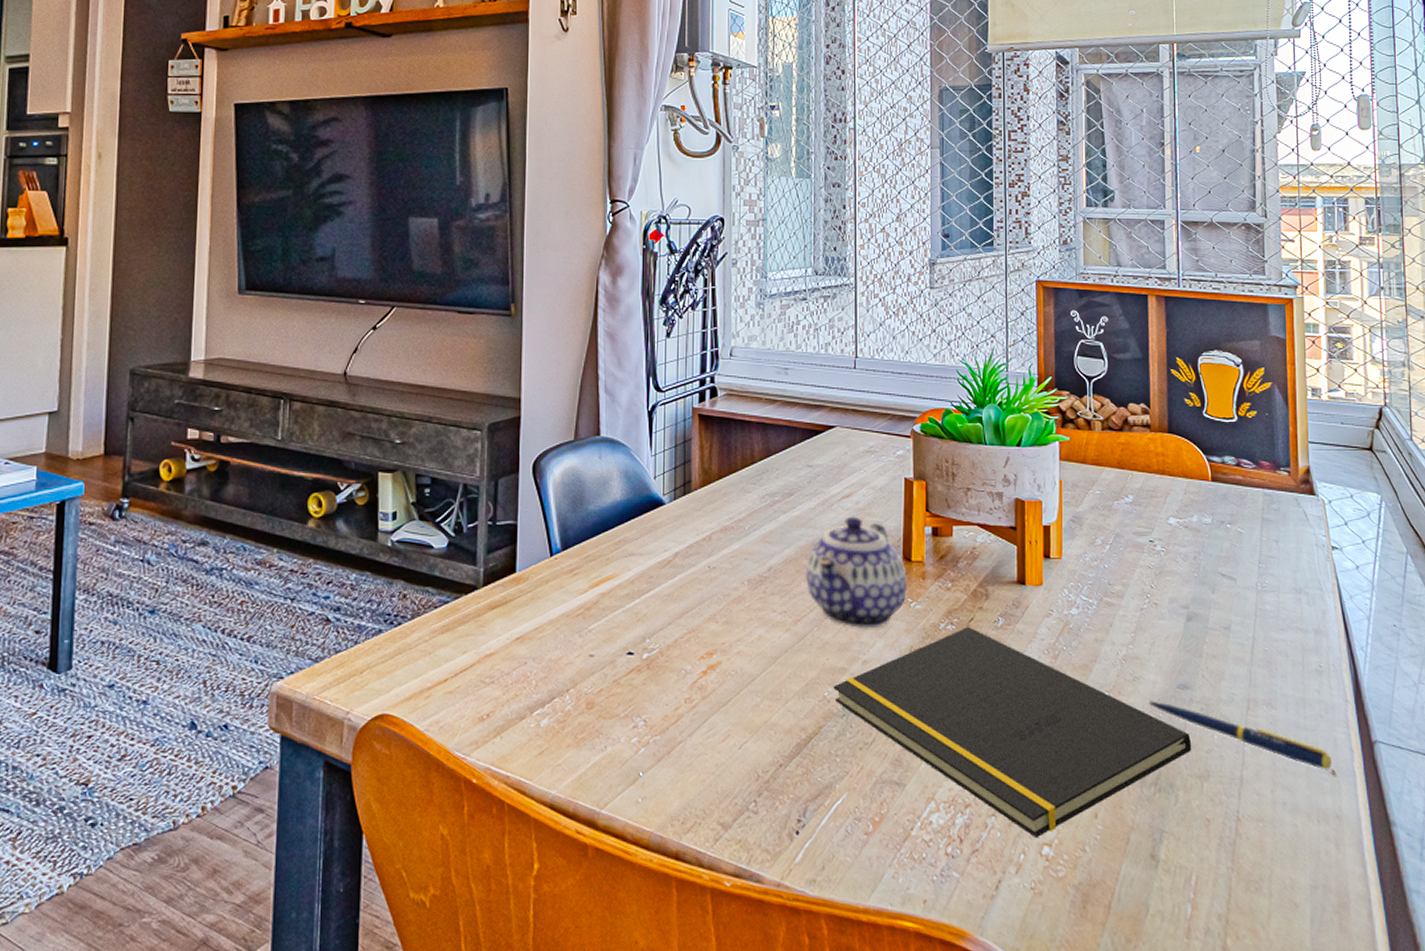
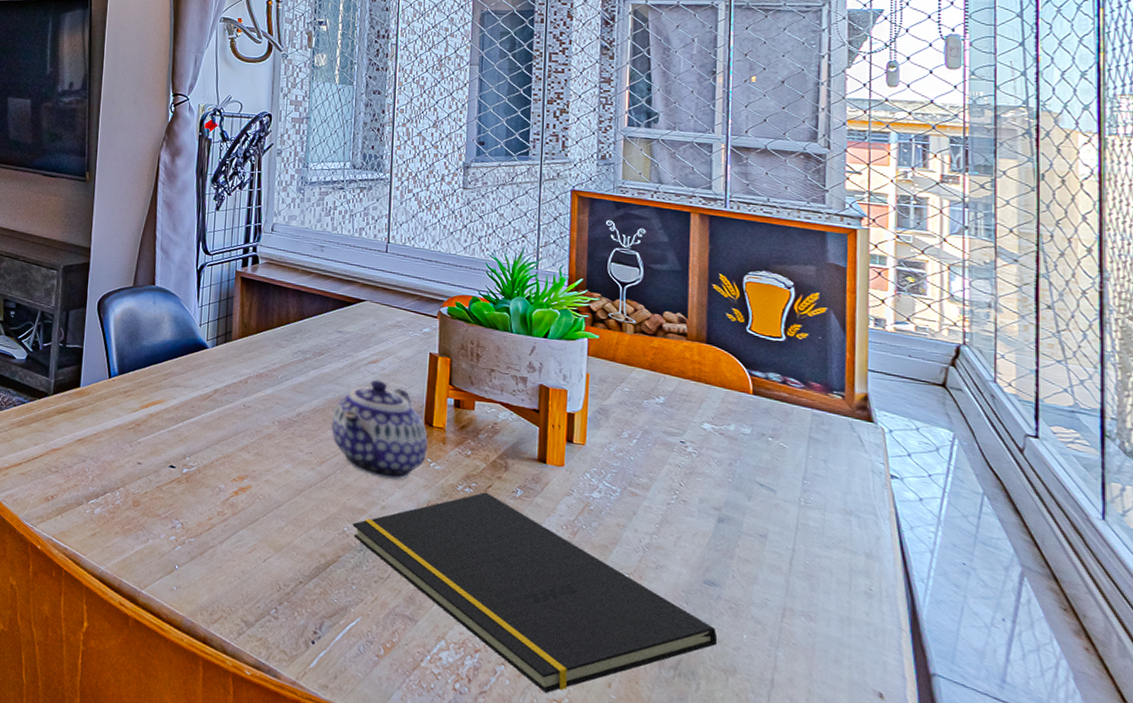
pen: present [1147,701,1332,771] -> none [670,589,879,692]

